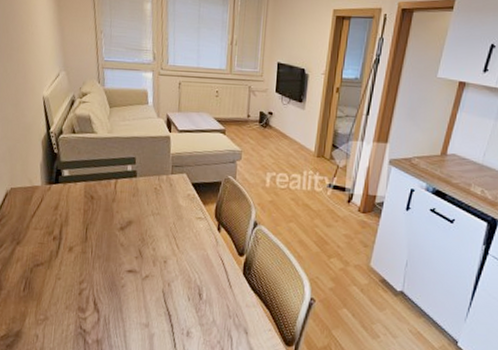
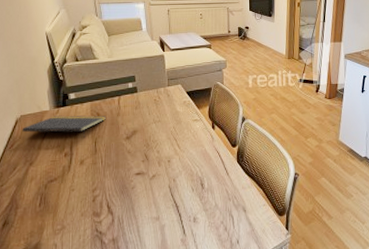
notepad: none [11,193,100,222] -> present [22,115,106,138]

